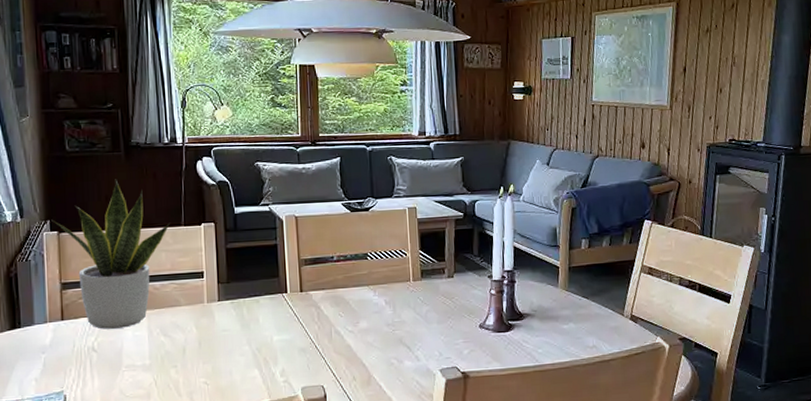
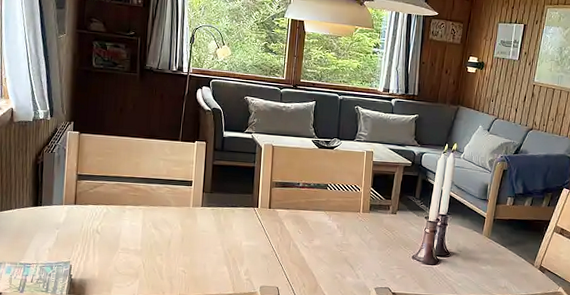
potted plant: present [51,179,170,329] -> none [75,95,170,218]

